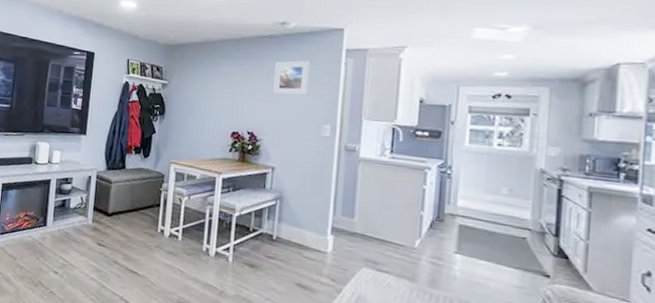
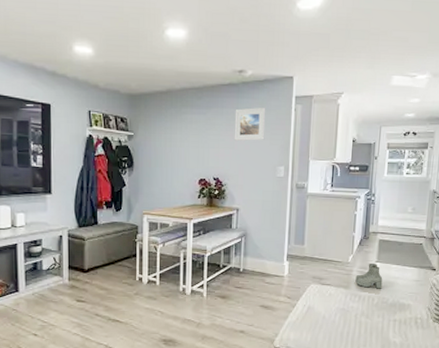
boots: none [424,253,466,290] -> present [355,264,383,289]

